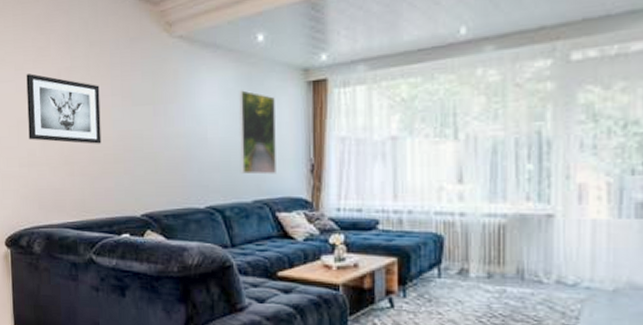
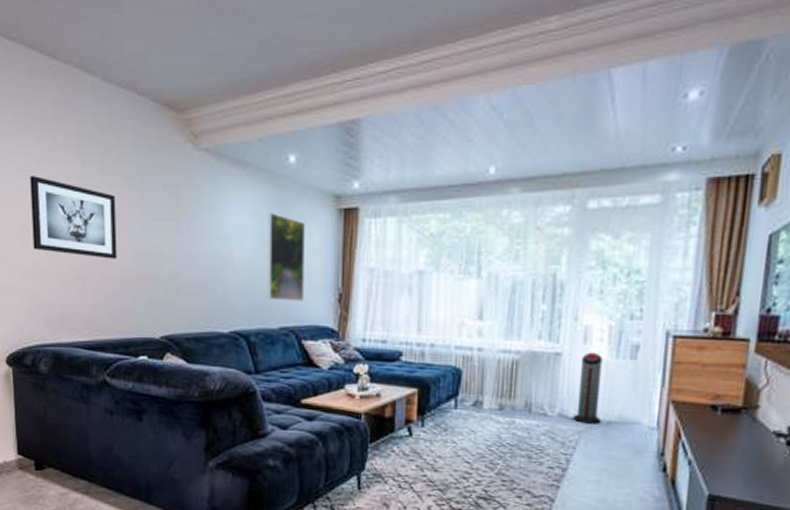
air purifier: none [573,212,606,291] -> present [572,352,603,424]

